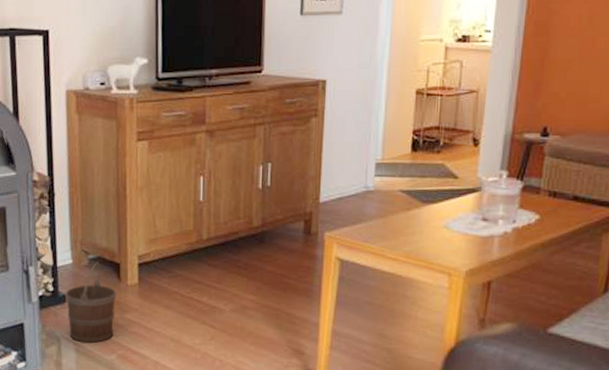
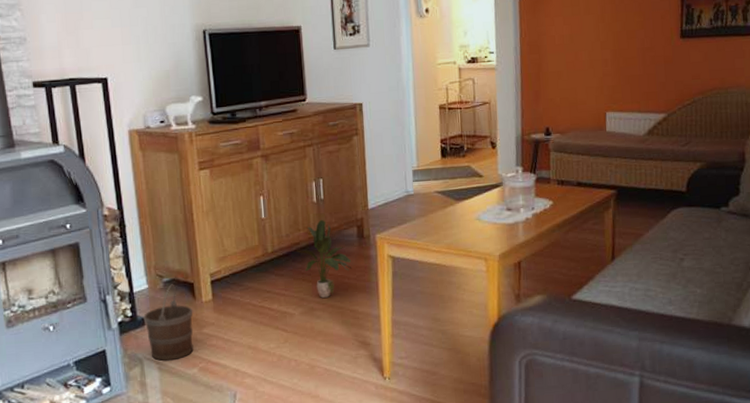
potted plant: none [233,209,294,296] -> present [296,220,352,298]

